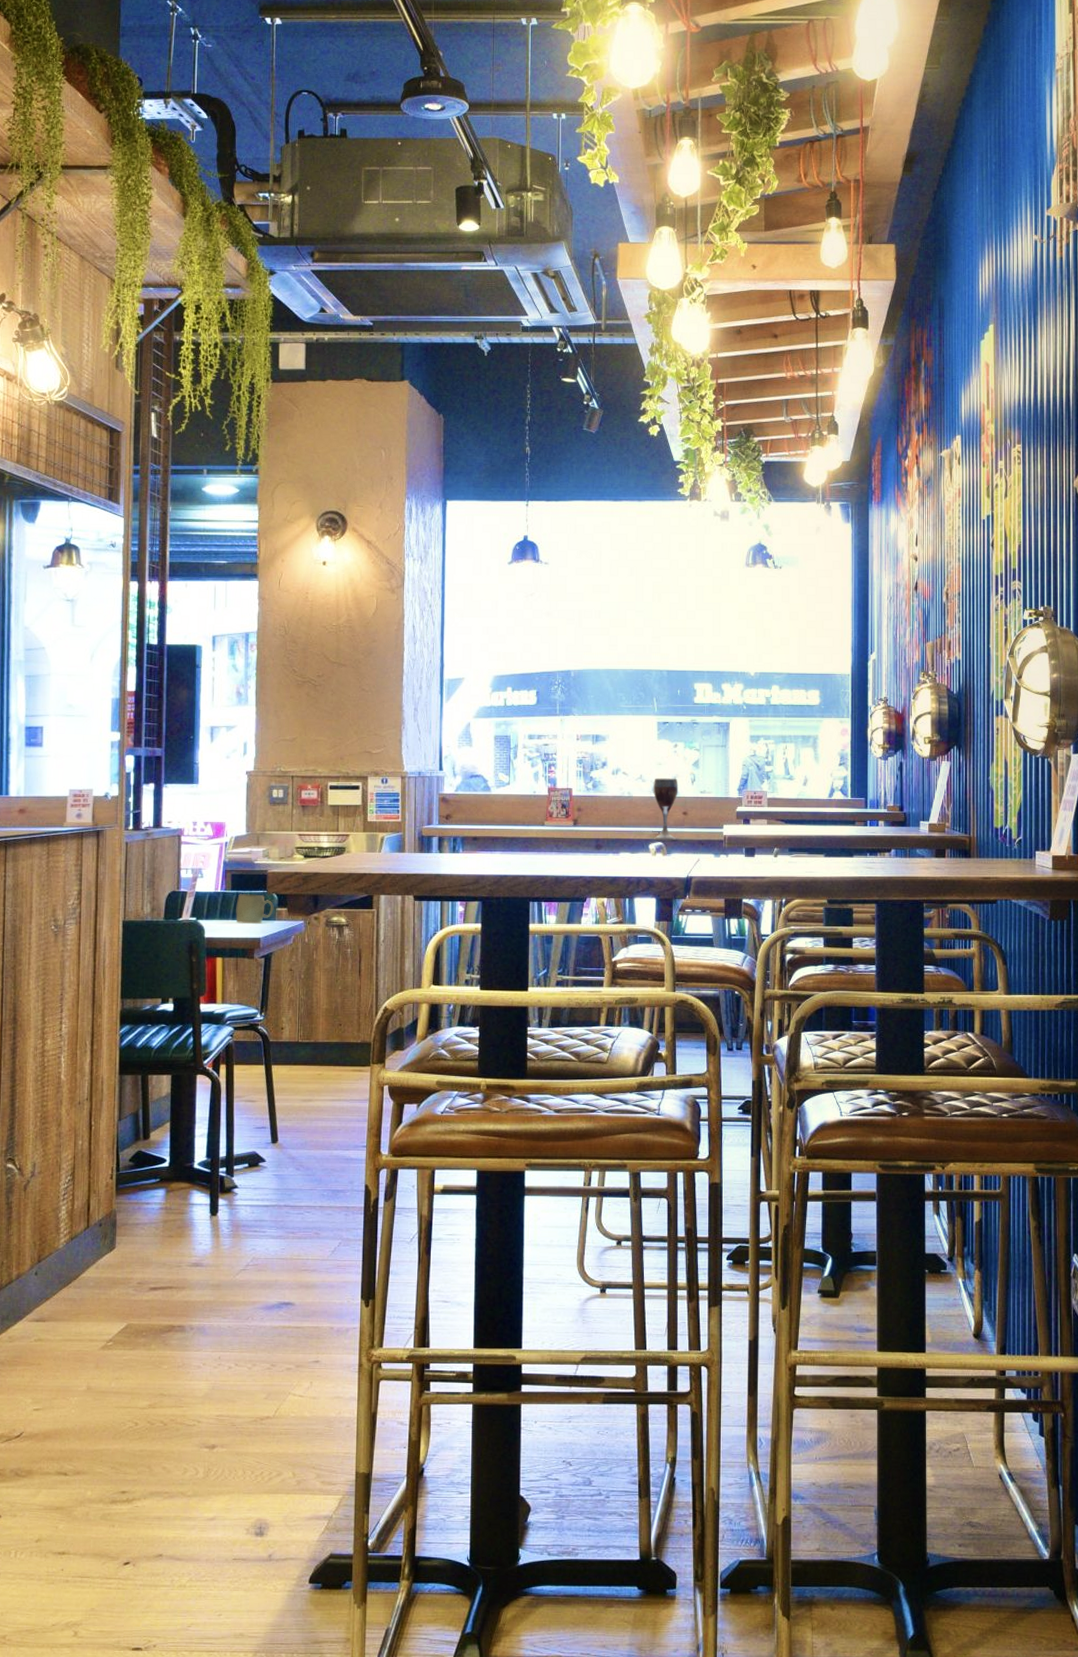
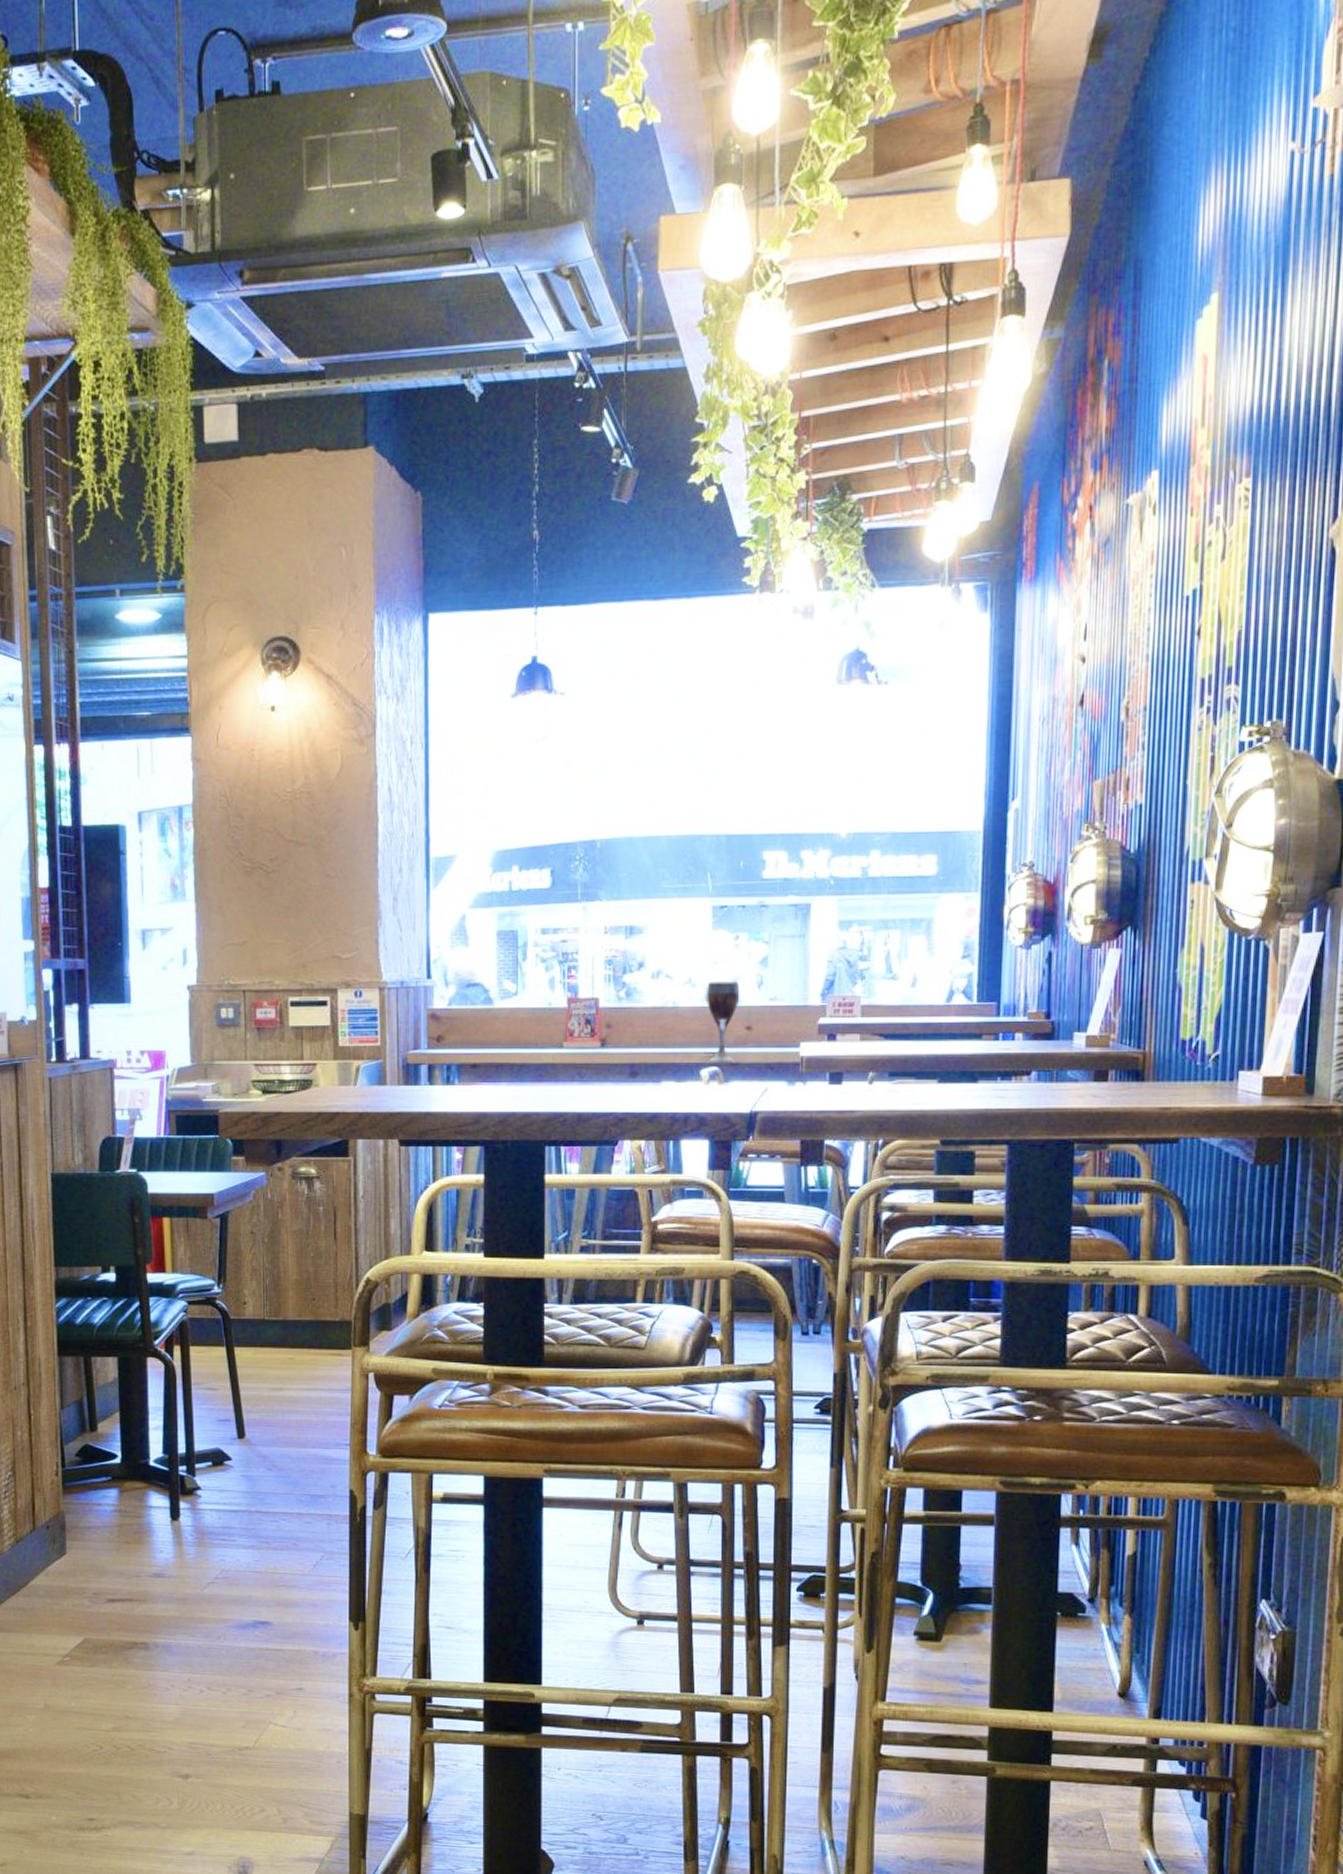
mug: present [236,893,274,925] -> none [183,1138,228,1177]

